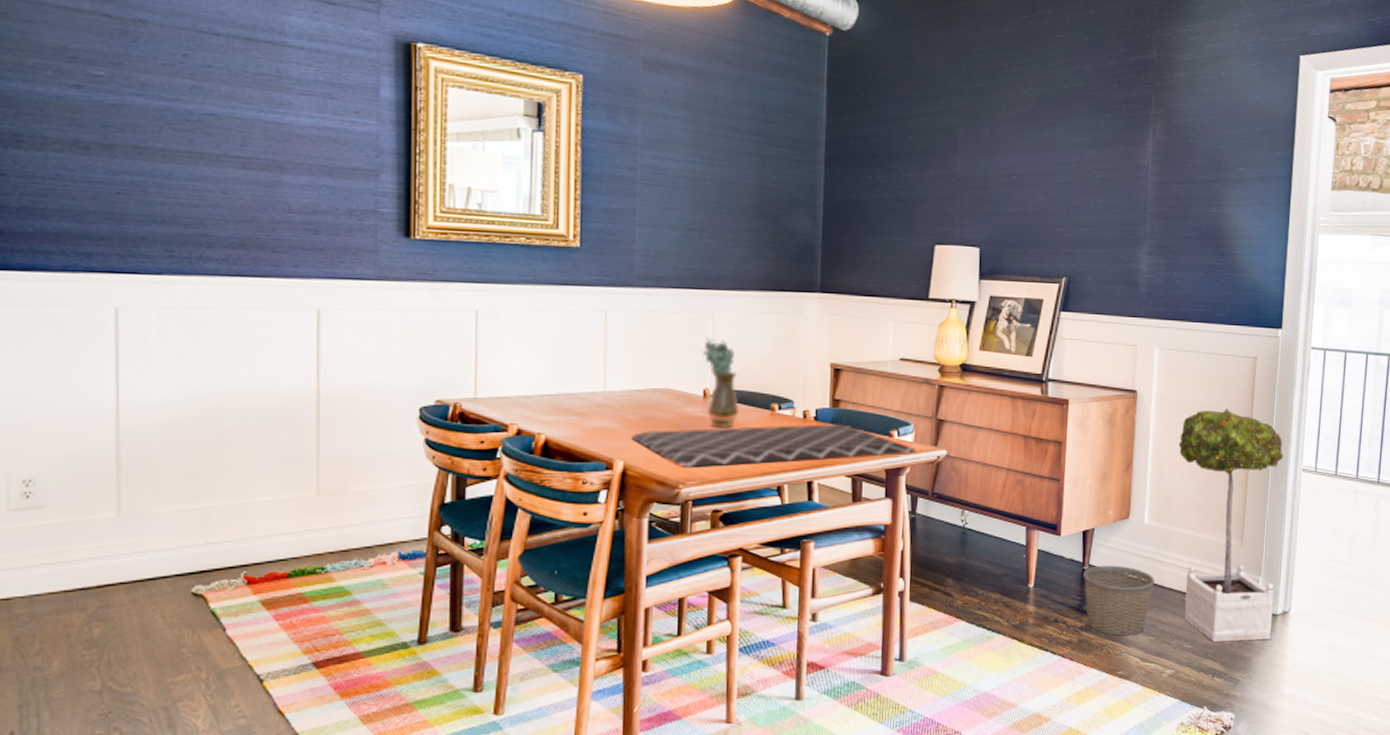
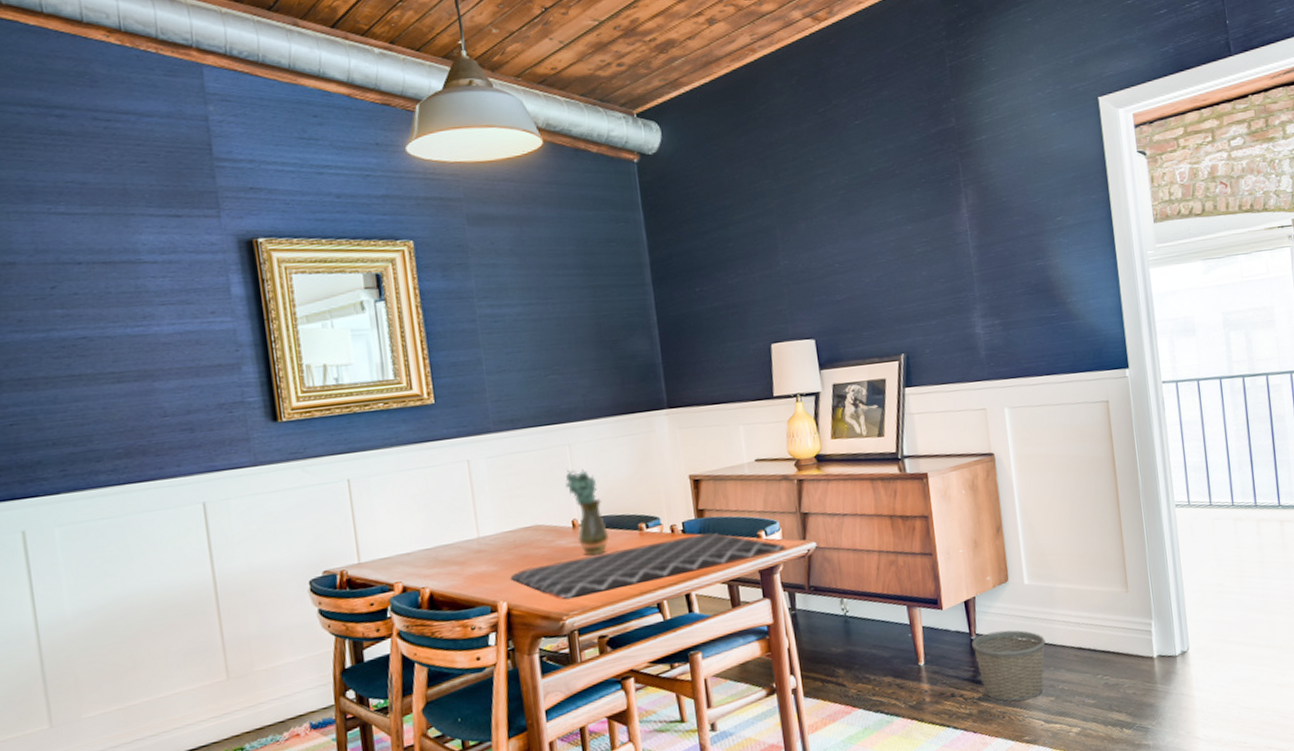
potted tree: present [1178,409,1284,643] -> none [1045,456,1174,694]

